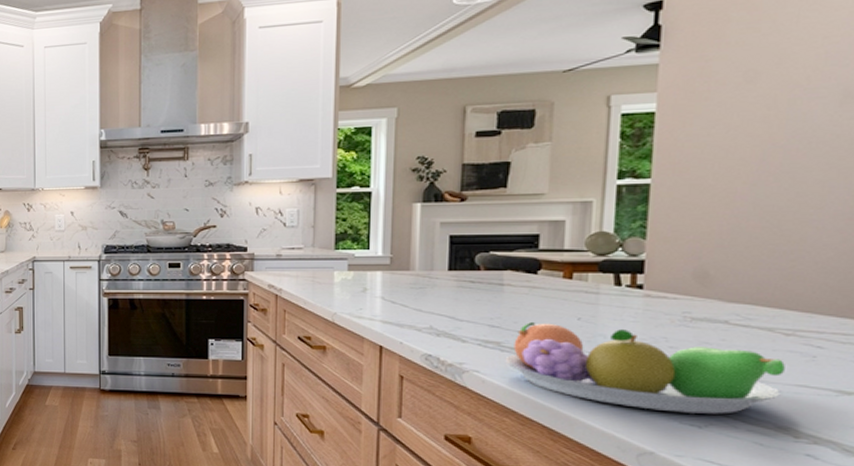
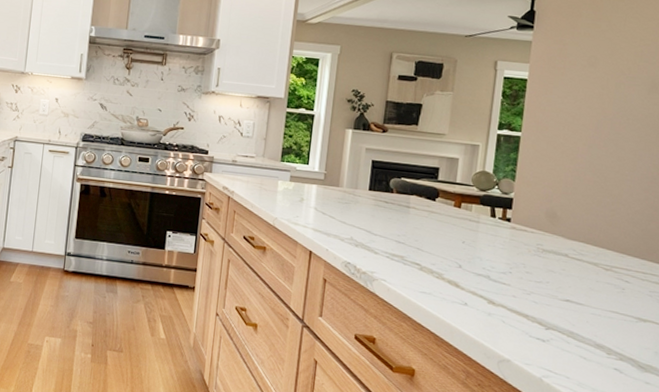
fruit bowl: present [505,321,785,414] -> none [406,241,604,331]

